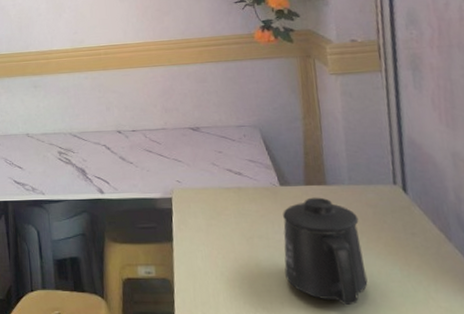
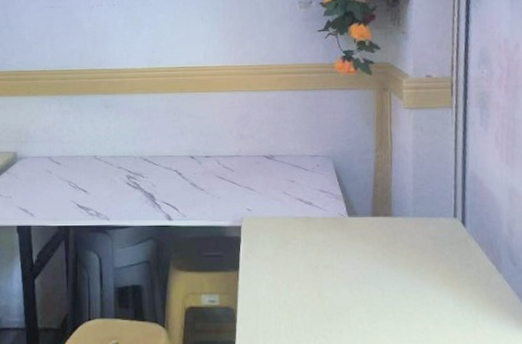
mug: present [283,197,368,306] -> none [346,228,423,334]

